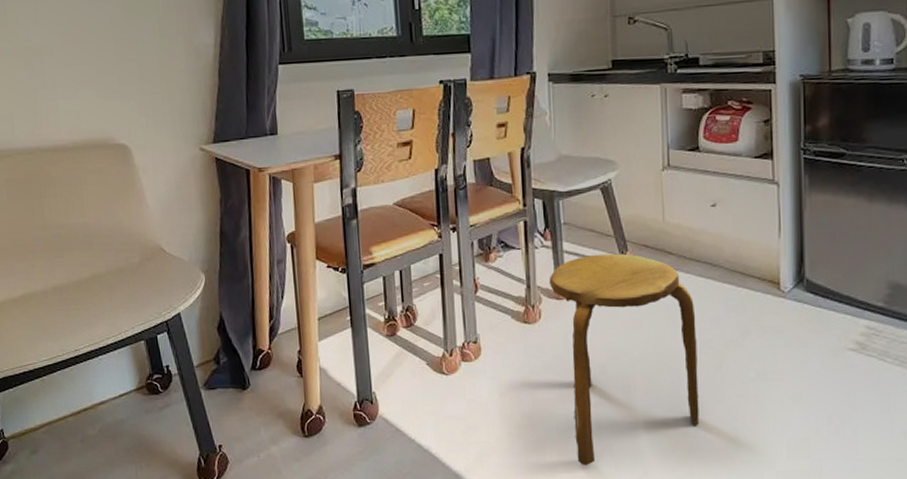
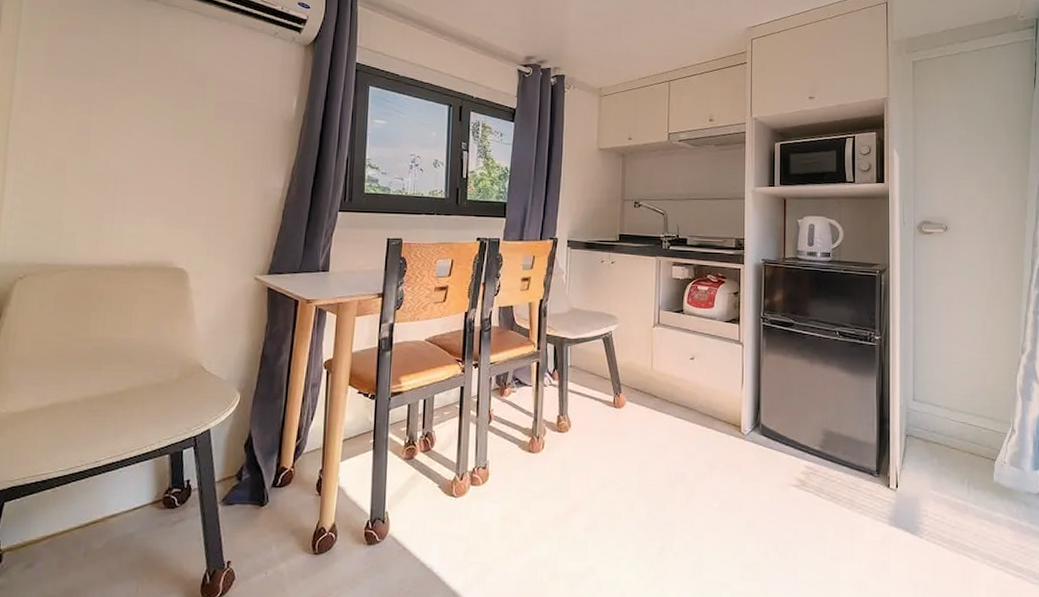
stool: present [548,253,700,465] -> none [553,394,673,585]

